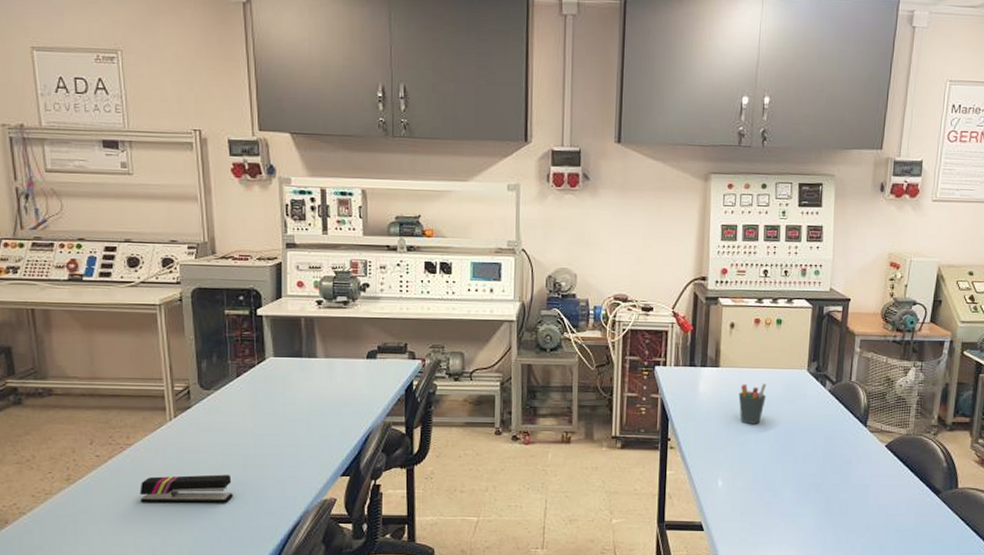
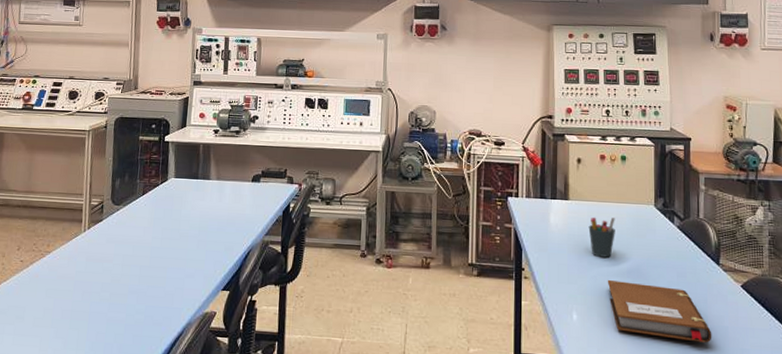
stapler: present [139,474,233,503] -> none [50,282,129,311]
notebook: none [754,445,853,501] -> present [607,279,712,343]

